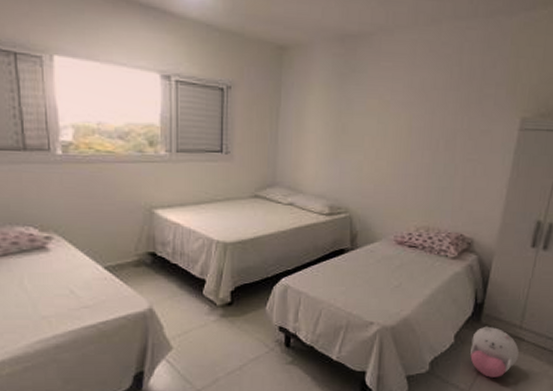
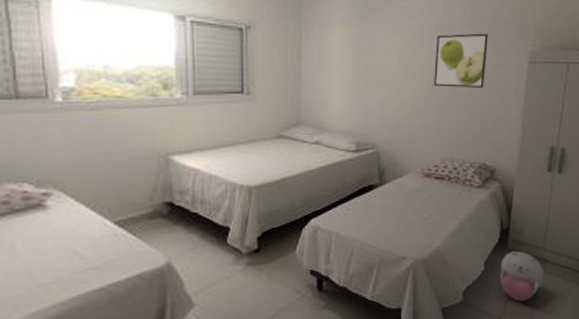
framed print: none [413,97,476,155] -> present [434,33,488,88]

